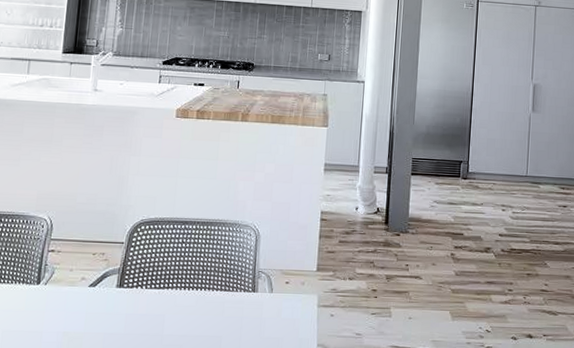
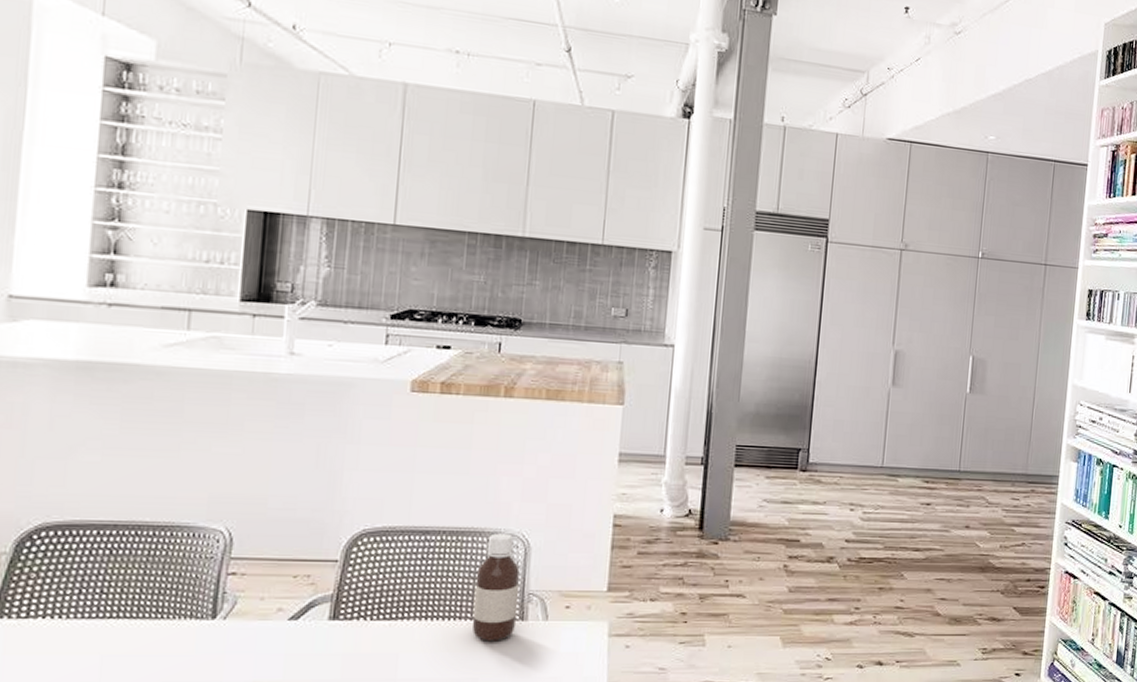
bottle: none [217,224,252,308] -> present [471,533,520,641]

